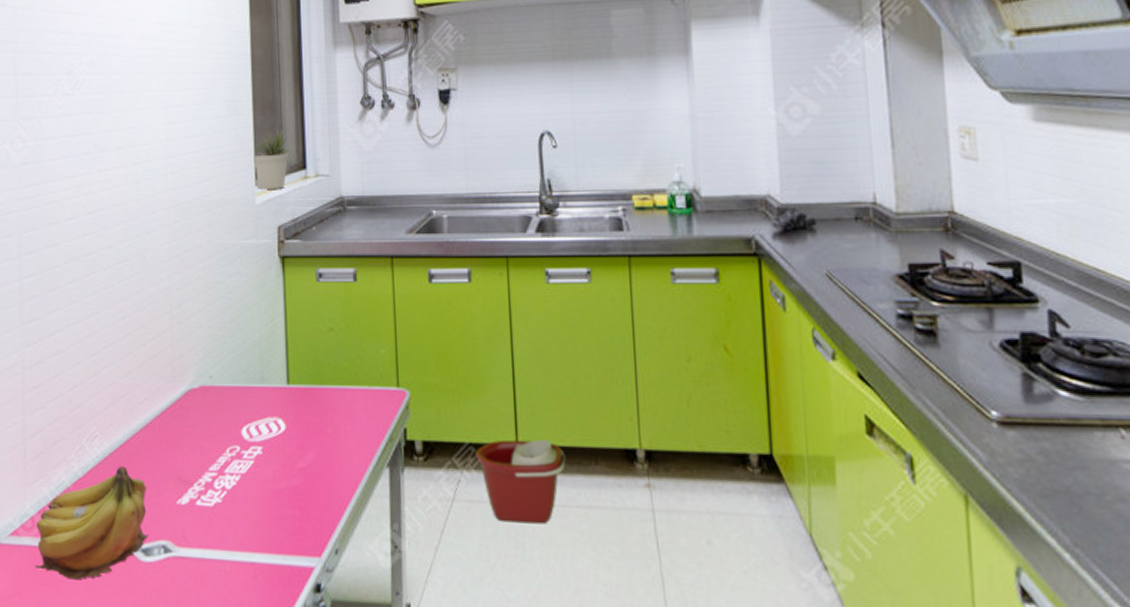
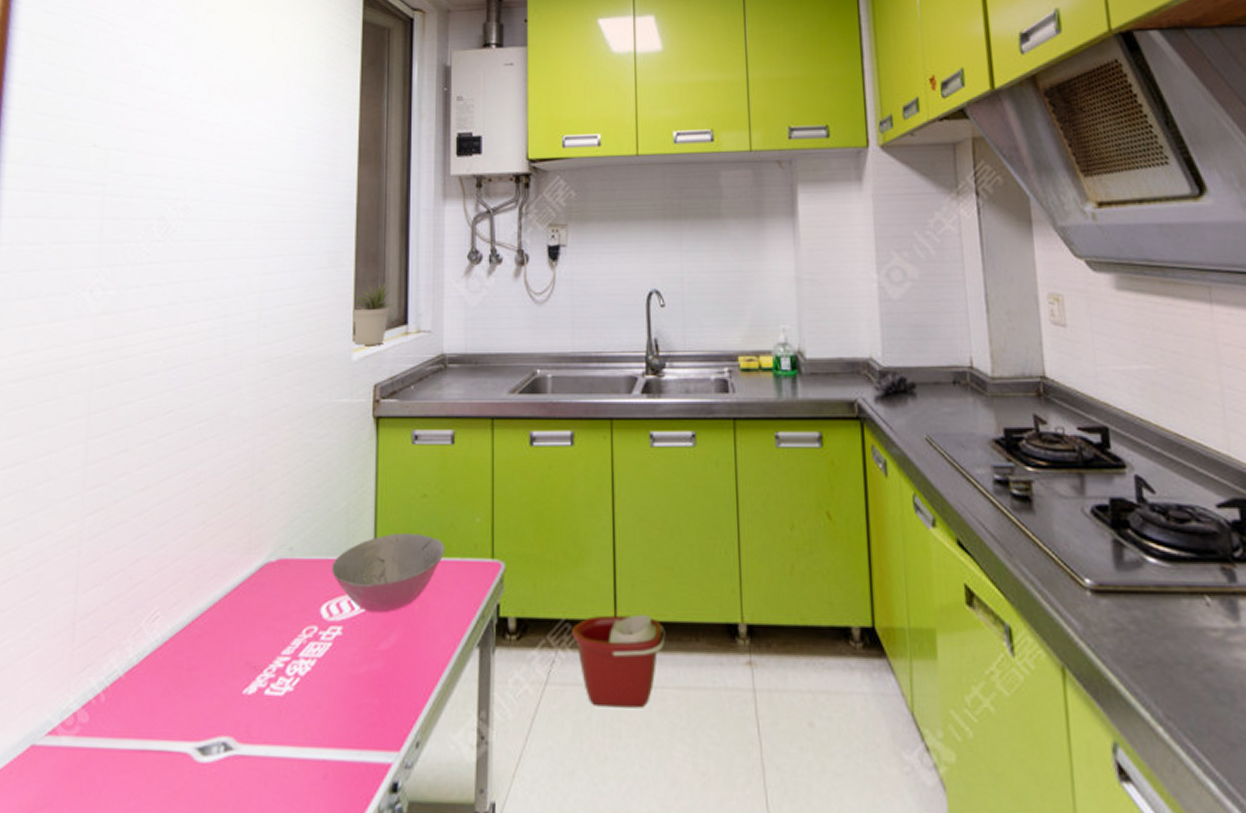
fruit: present [35,466,149,580] -> none [73,651,209,787]
bowl: none [249,364,353,436] -> present [332,533,445,614]

